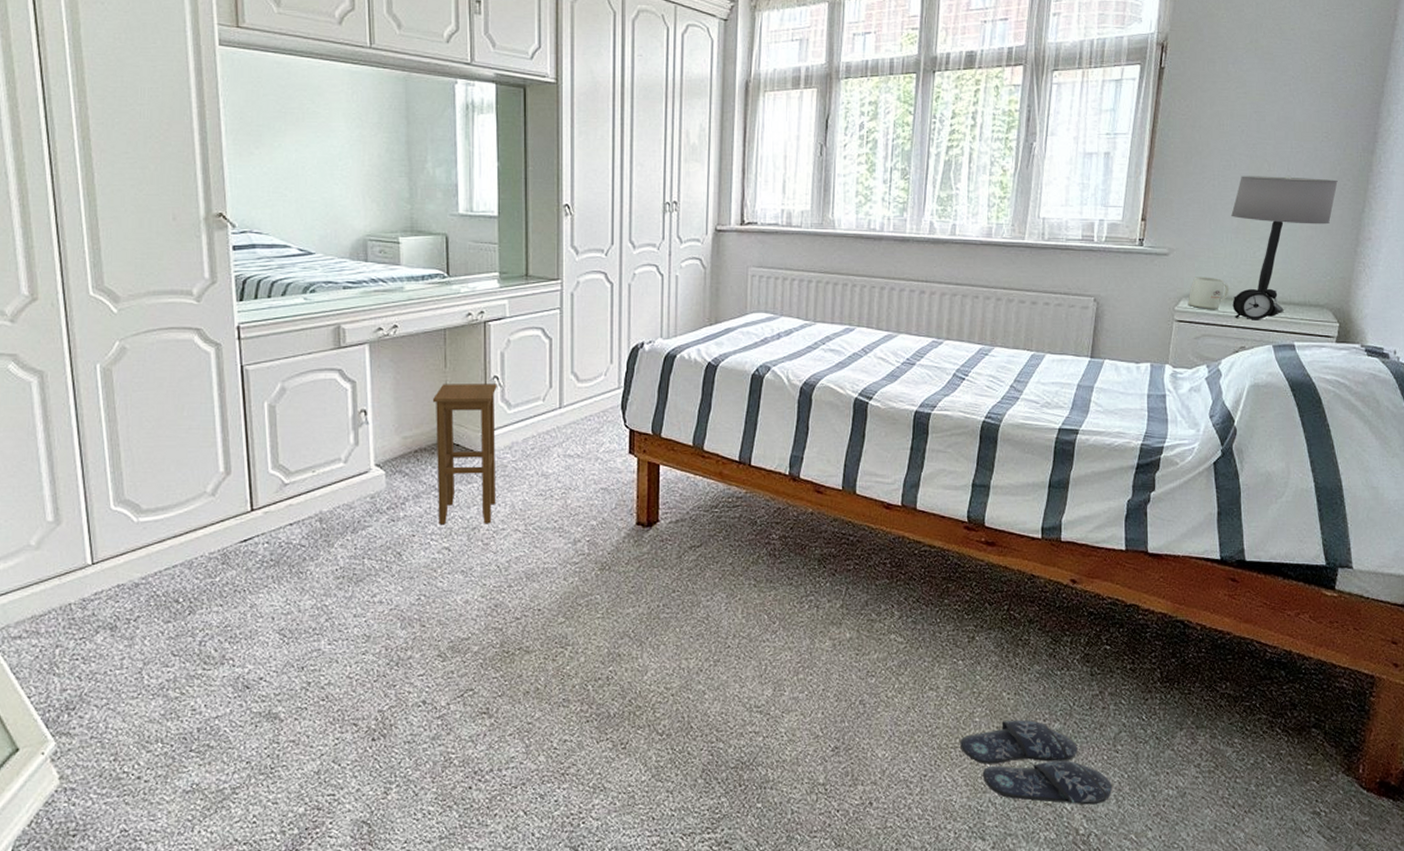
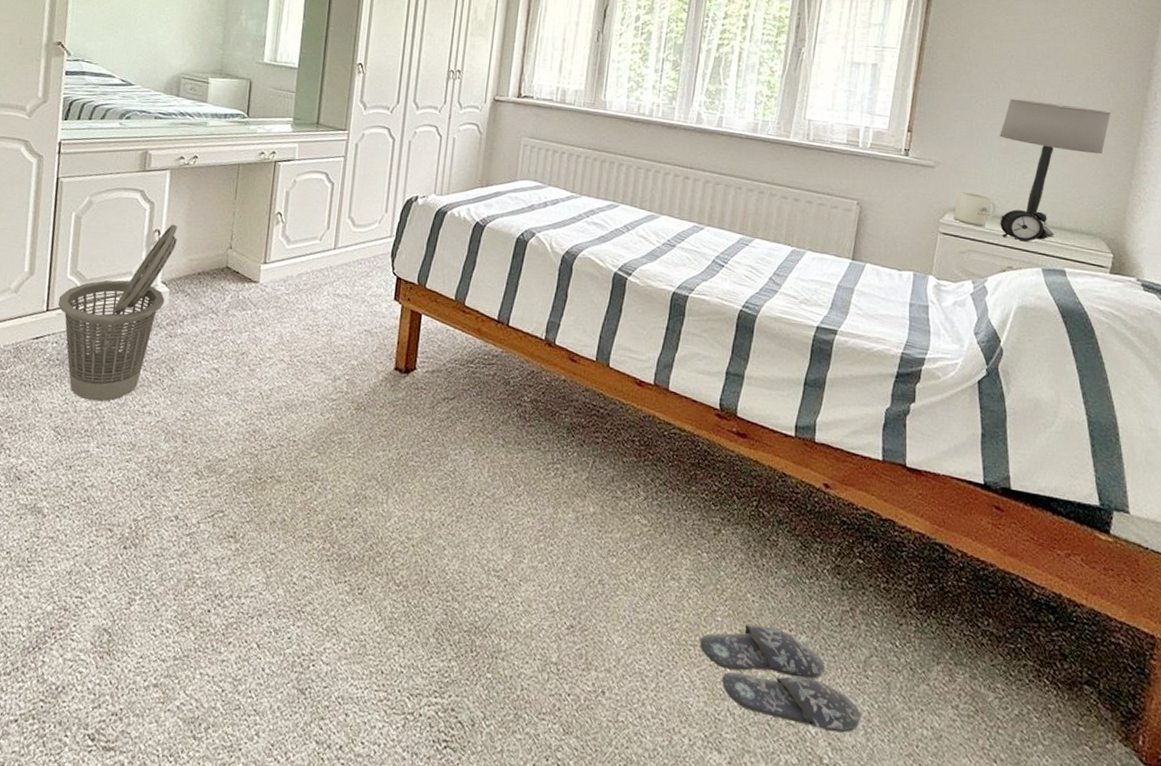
laundry basket: none [262,402,386,598] -> present [57,224,178,402]
stool: present [432,384,497,525] -> none [211,214,280,351]

